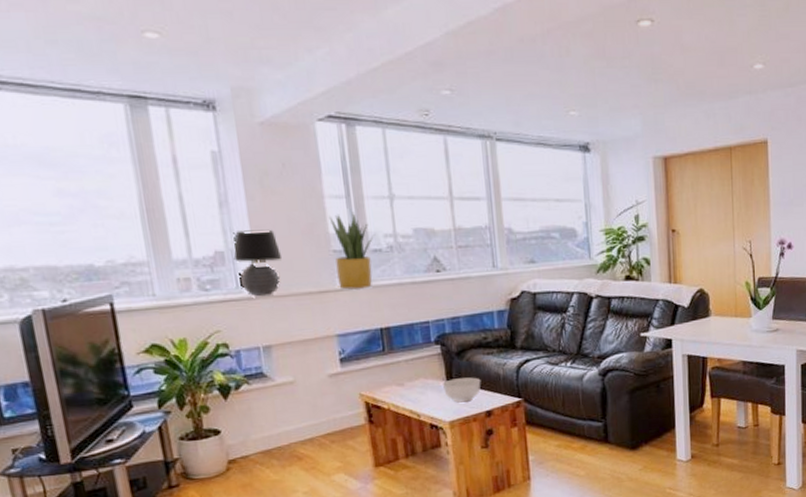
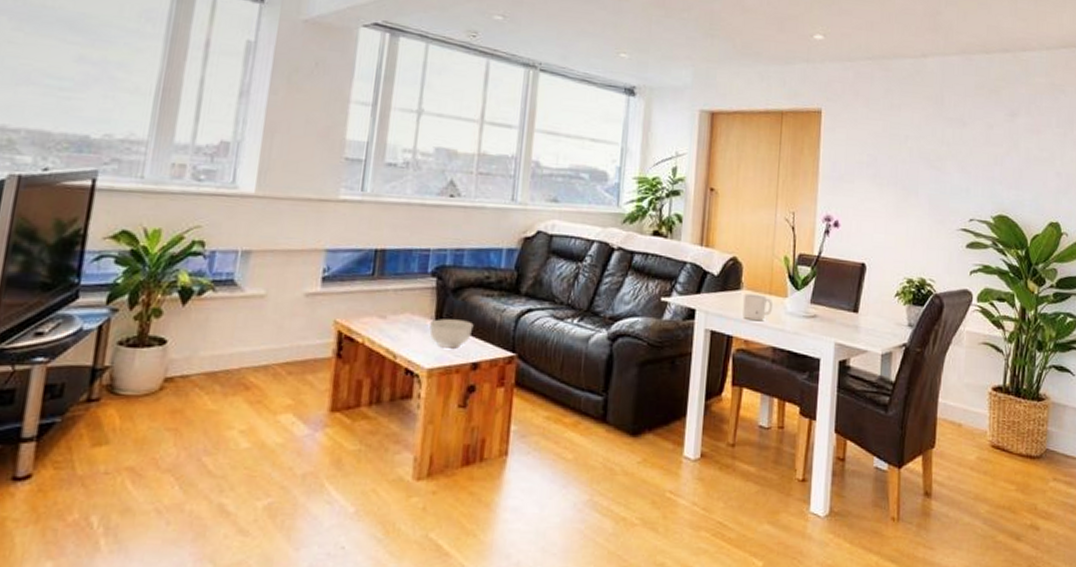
table lamp: present [233,230,281,297] -> none [237,123,289,197]
planter: present [329,211,375,290] -> none [342,121,394,204]
mug: none [712,318,740,342] -> present [742,293,773,321]

